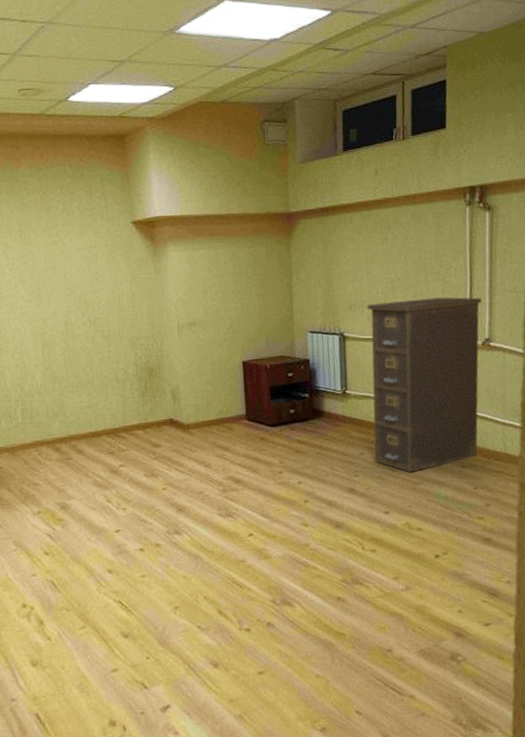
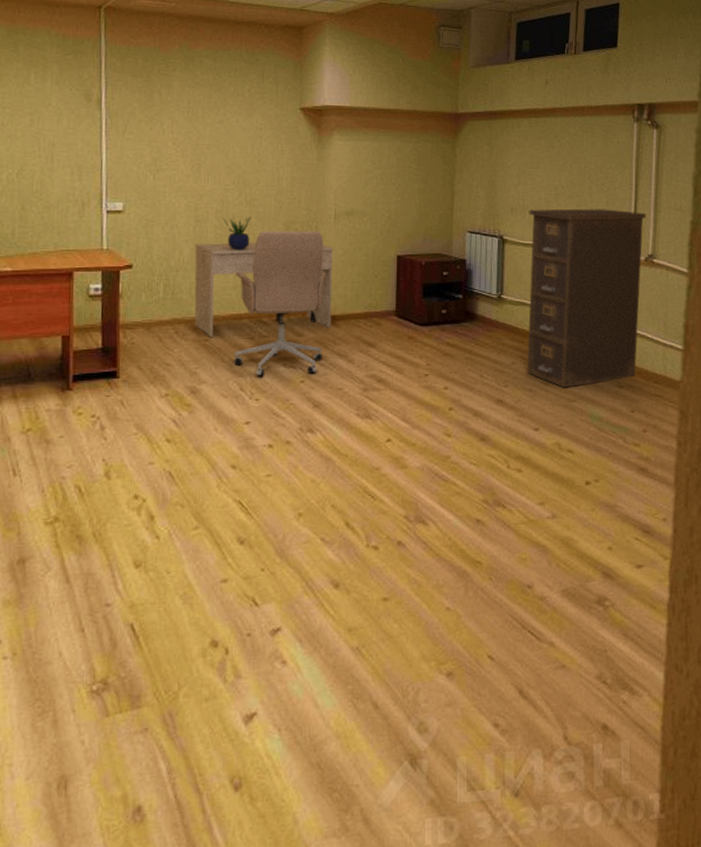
desk: none [46,357,187,456] -> present [194,243,334,338]
potted plant: none [69,336,99,371] -> present [223,216,252,251]
office chair: none [89,344,181,489] -> present [234,230,325,377]

